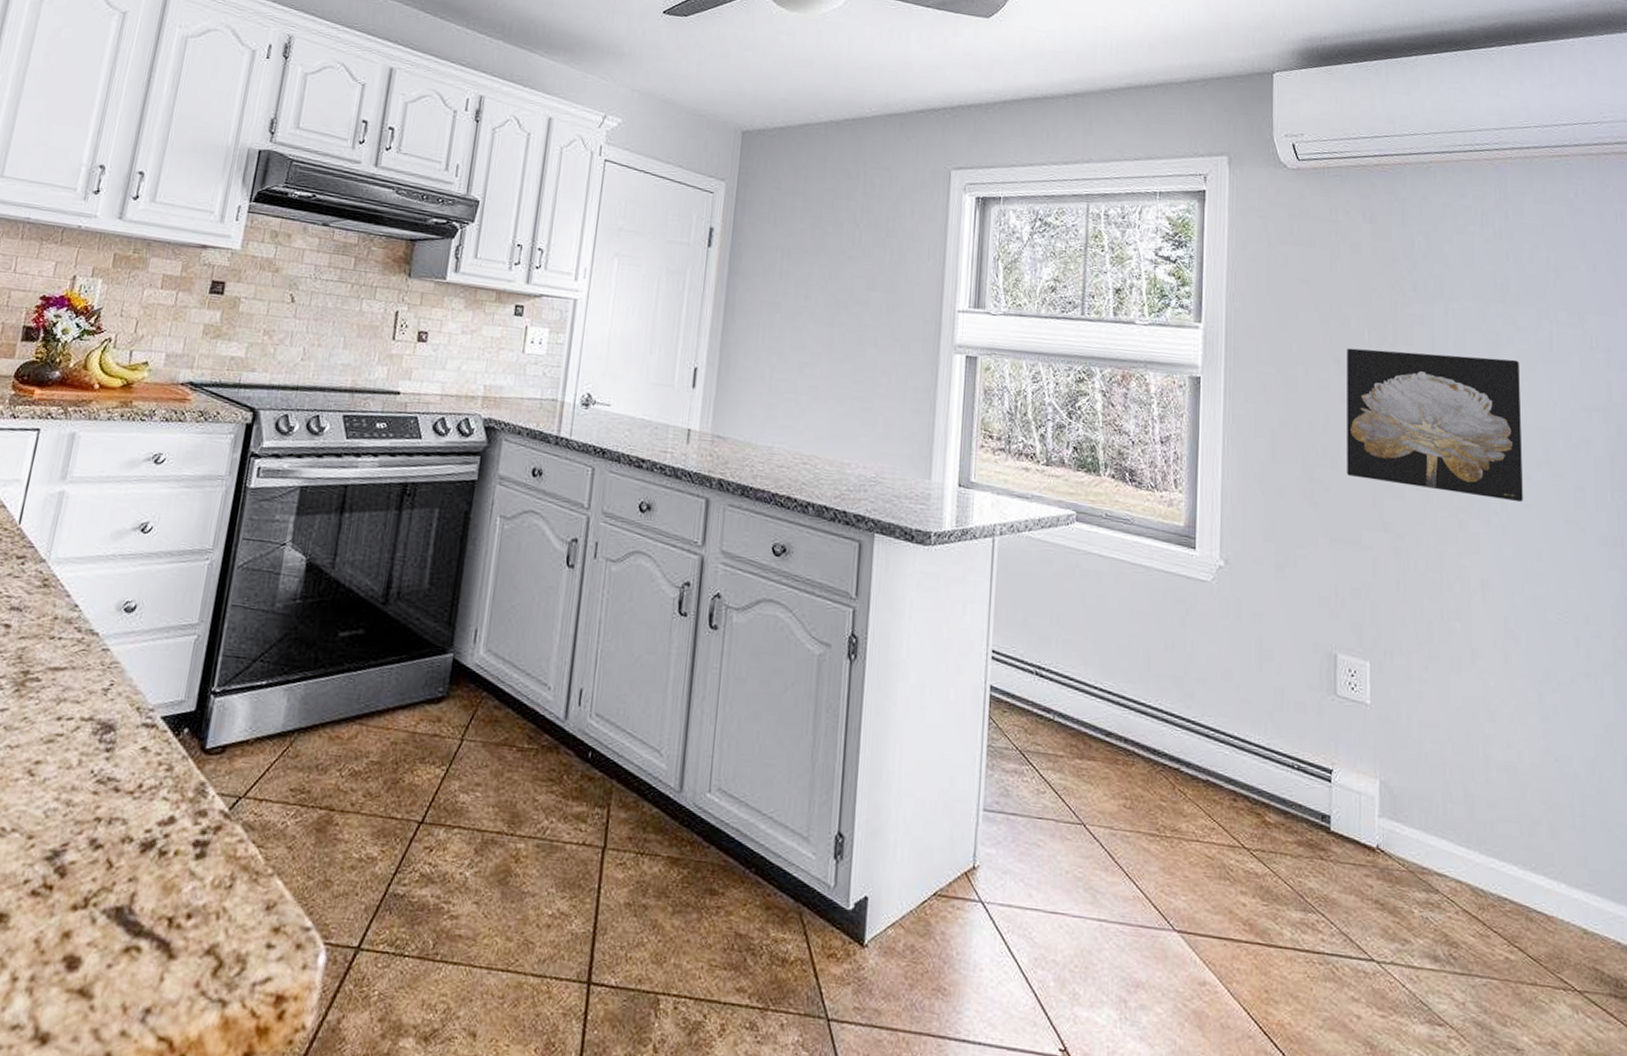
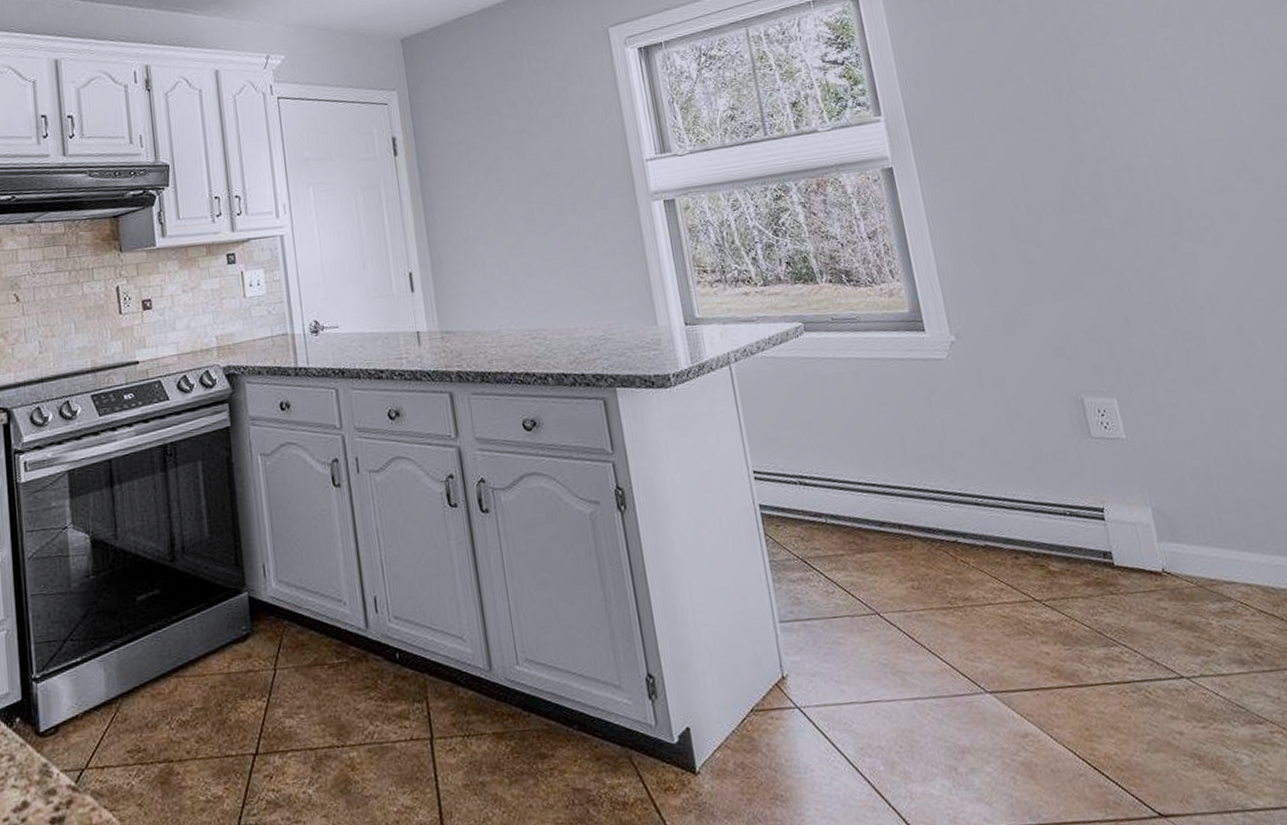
wall art: present [1347,348,1523,503] -> none [1027,78,1230,227]

